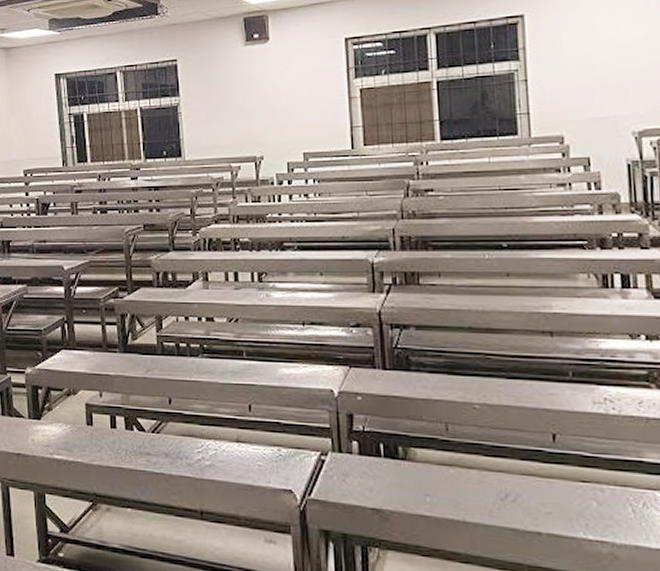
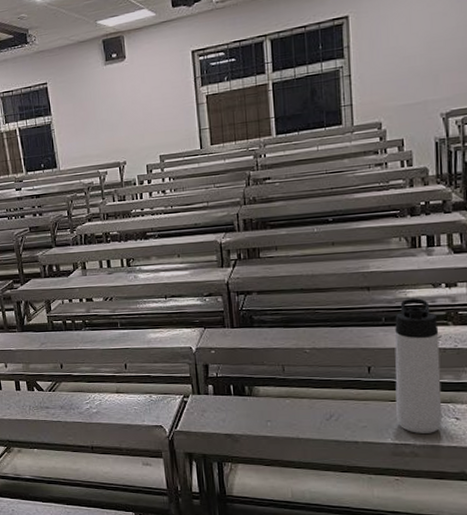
thermos bottle: none [584,351,648,529] -> present [394,298,442,433]

